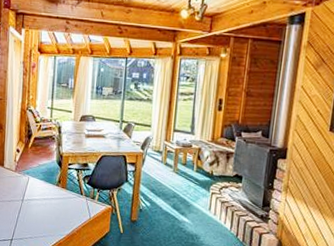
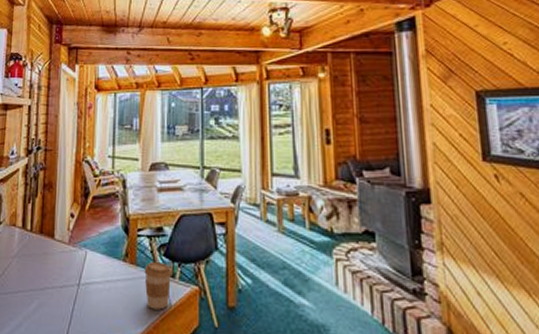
coffee cup: none [72,187,93,220] -> present [144,261,173,310]

